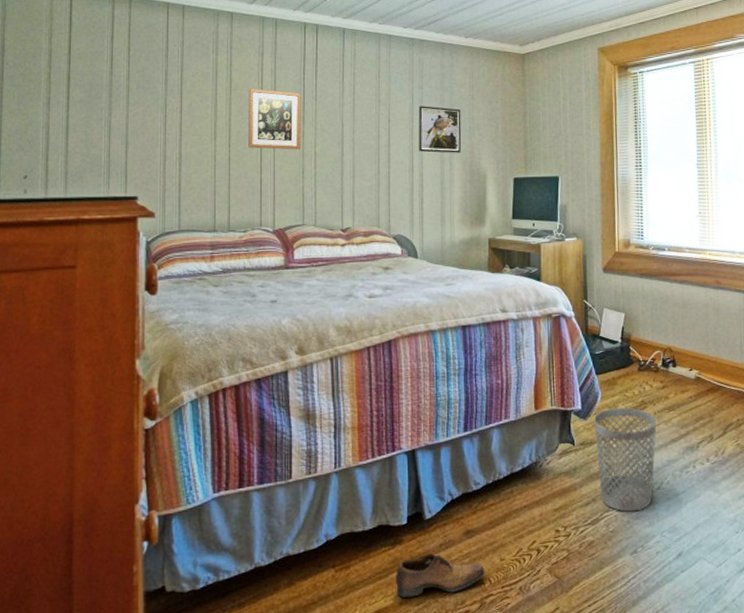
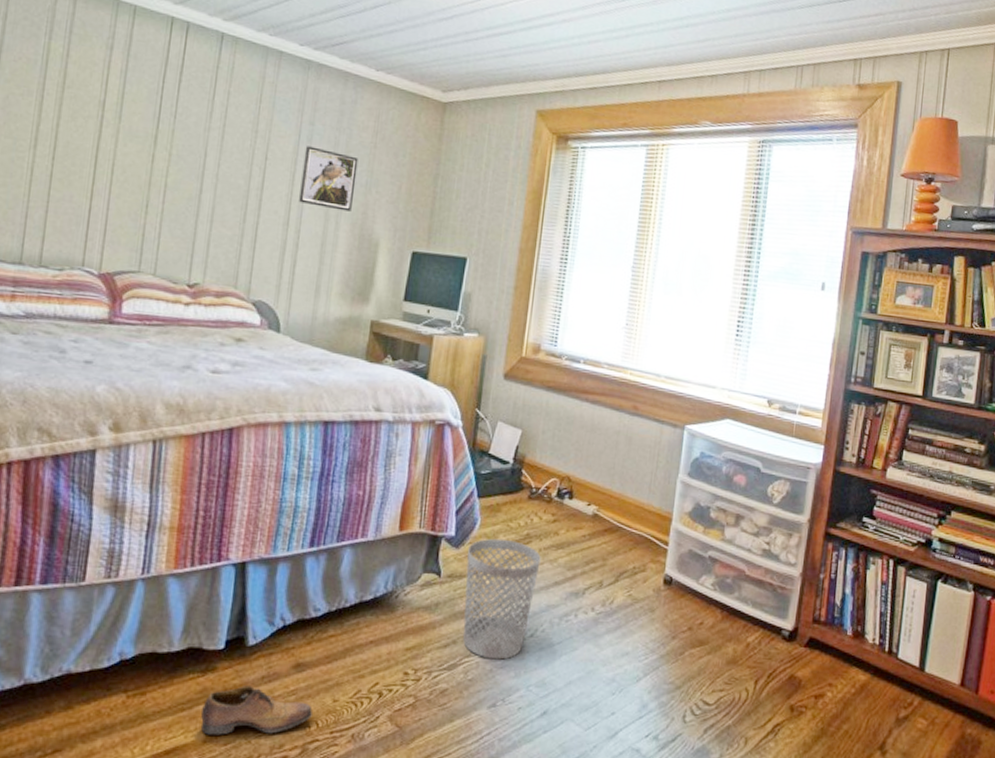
picture frame: present [248,88,301,150] -> none [78,88,157,177]

